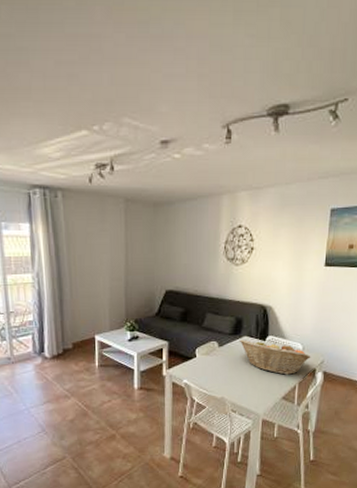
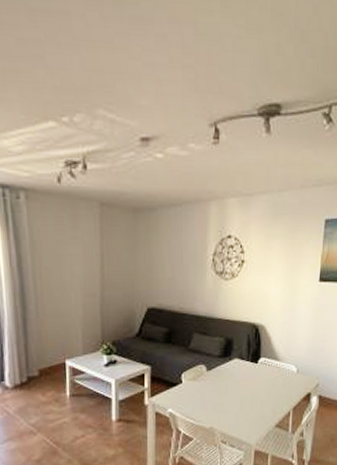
fruit basket: present [240,339,311,375] -> none [230,362,306,400]

